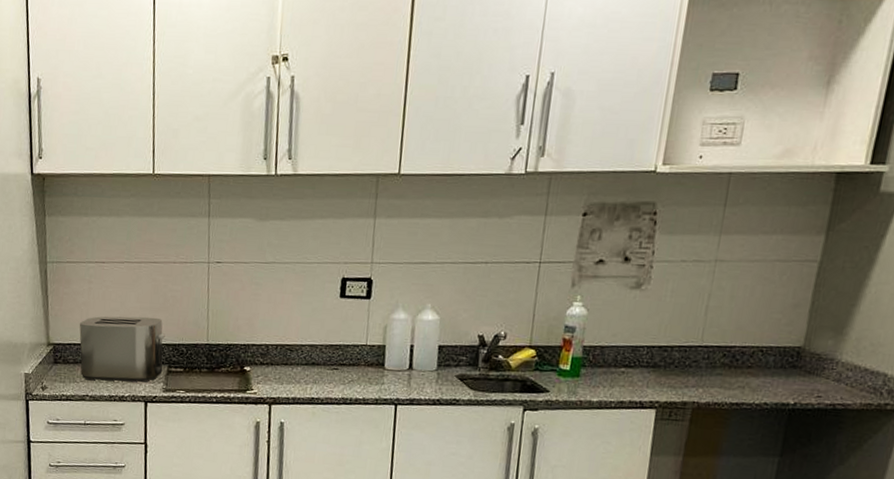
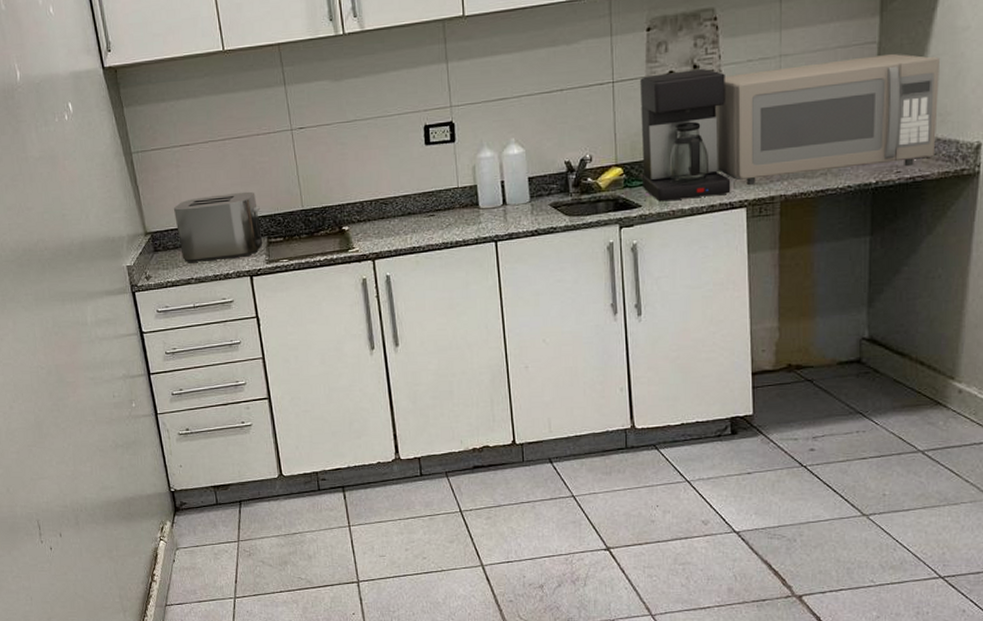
coffee maker: none [553,261,656,393] -> present [640,69,731,202]
microwave: none [632,273,881,393] -> present [715,54,939,186]

